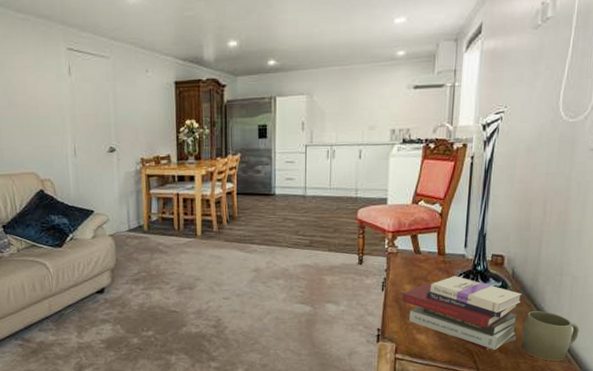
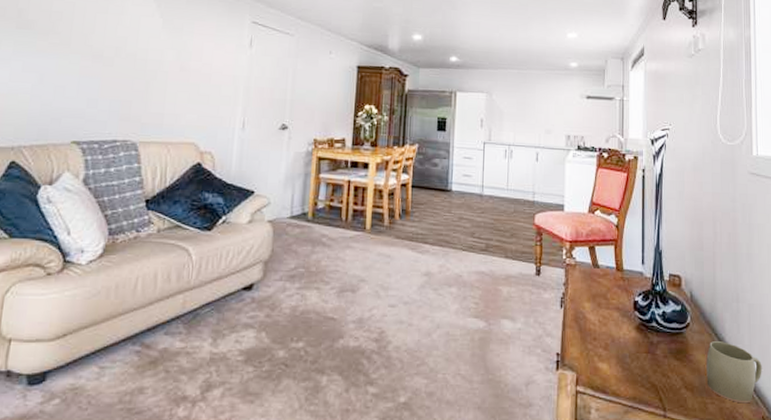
books: present [402,276,522,350] -> none [582,295,702,386]

